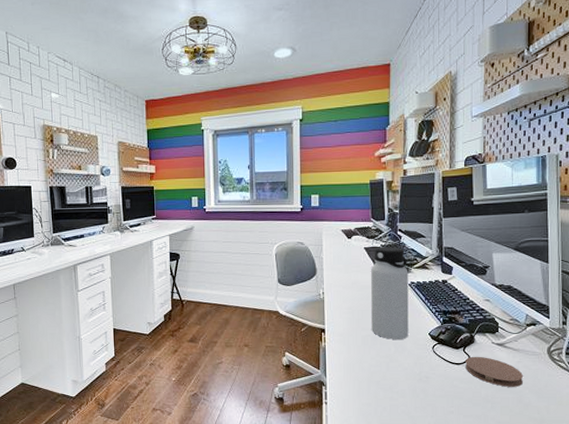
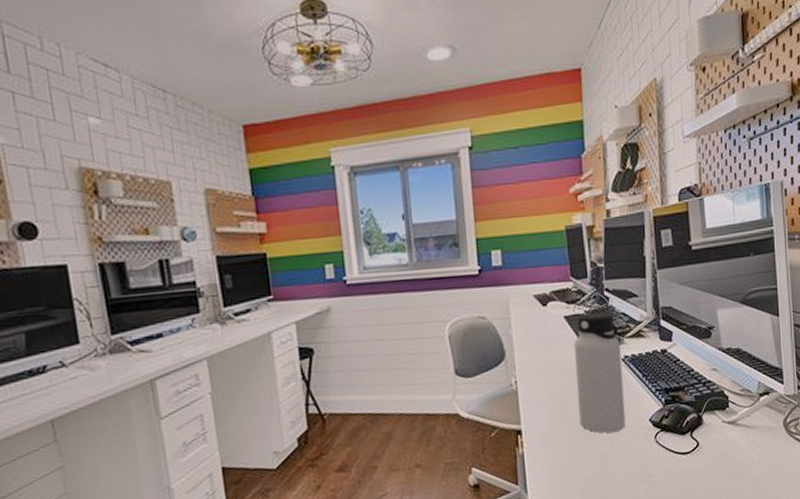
coaster: present [466,356,524,387] -> none [694,440,760,475]

